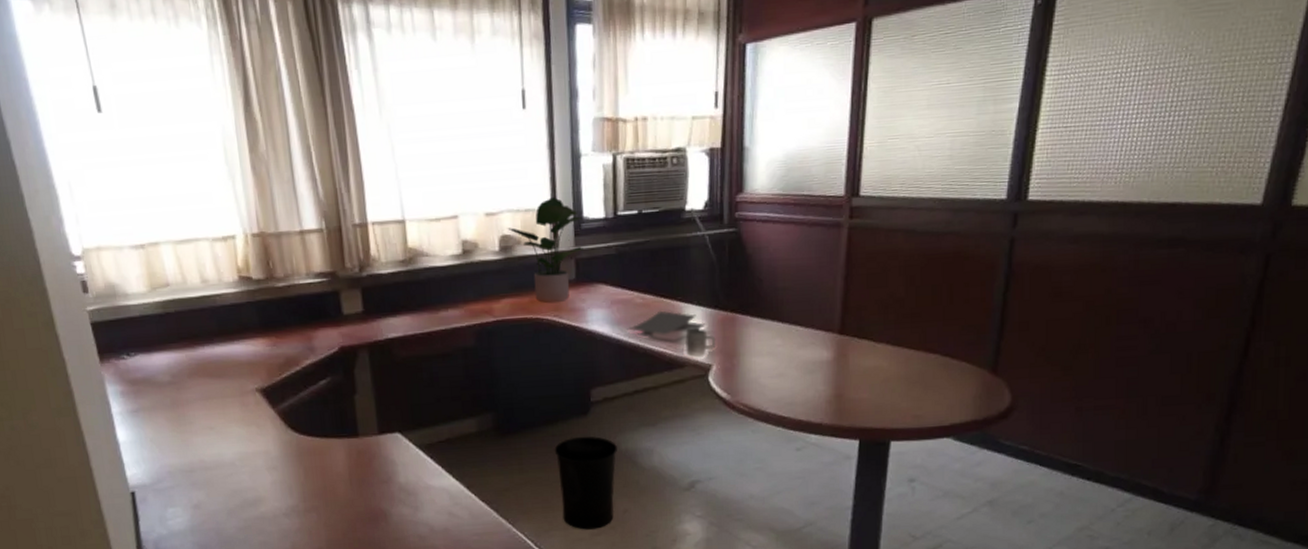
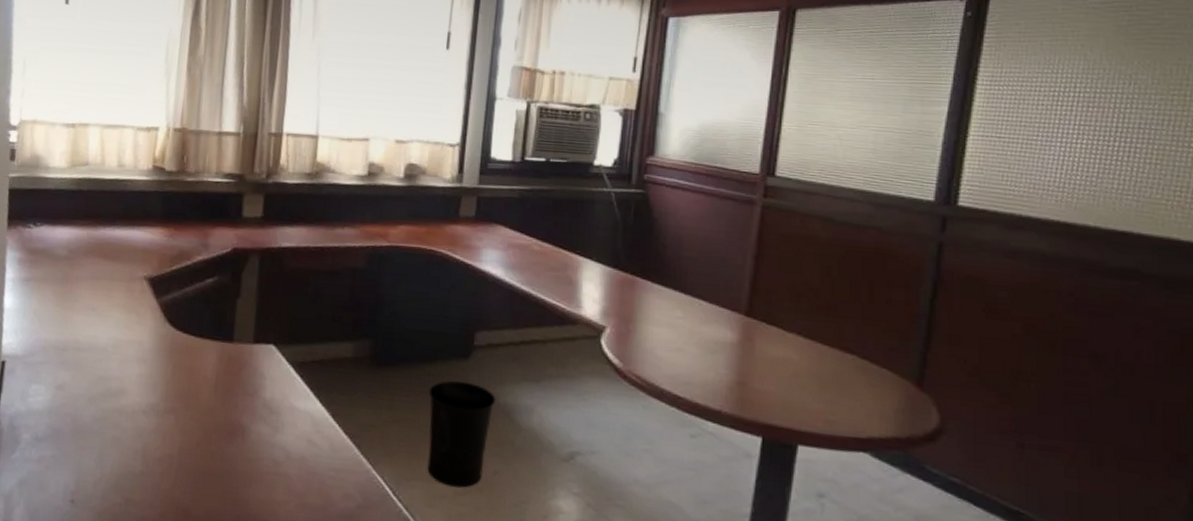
potted plant: present [507,197,584,304] -> none [415,134,489,238]
papers: present [627,310,716,347] -> none [521,261,613,303]
mug: present [685,329,716,358] -> none [580,285,613,317]

